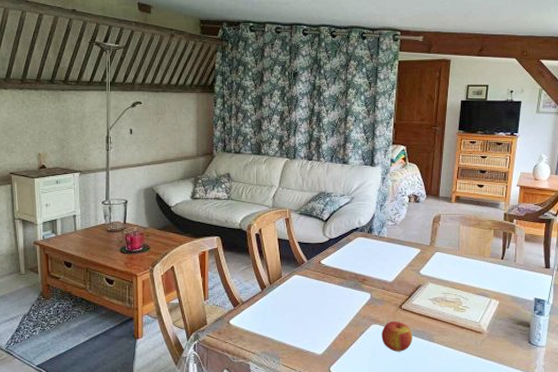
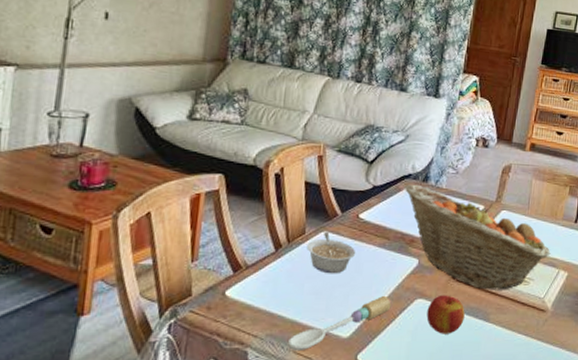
spoon: none [277,323,353,365] -> present [287,296,392,352]
legume: none [284,275,321,307] -> present [307,231,356,274]
fruit basket: none [354,235,482,317] -> present [405,184,551,290]

